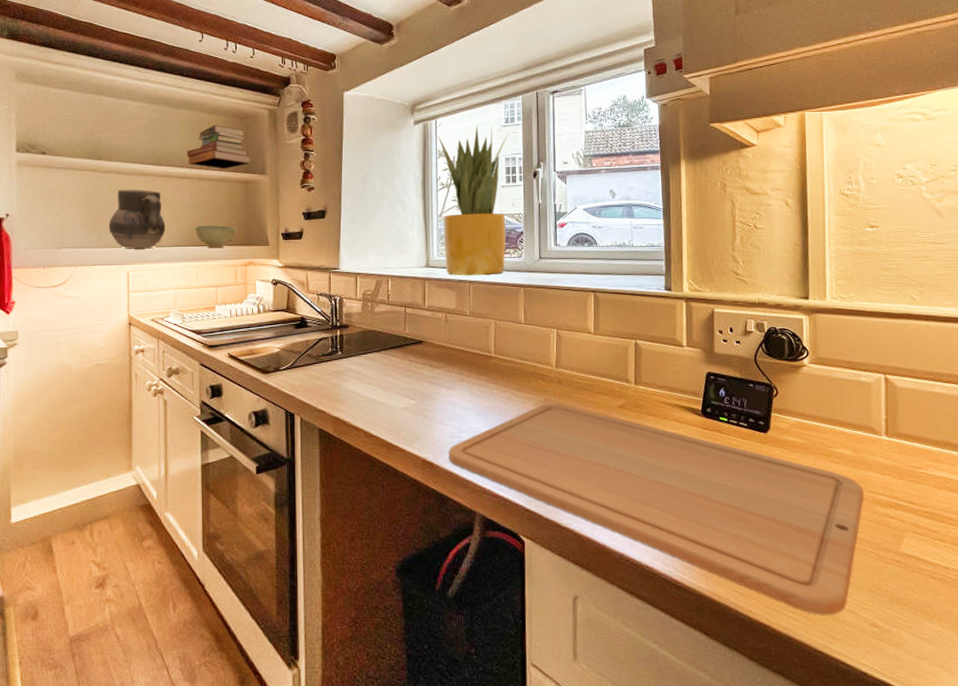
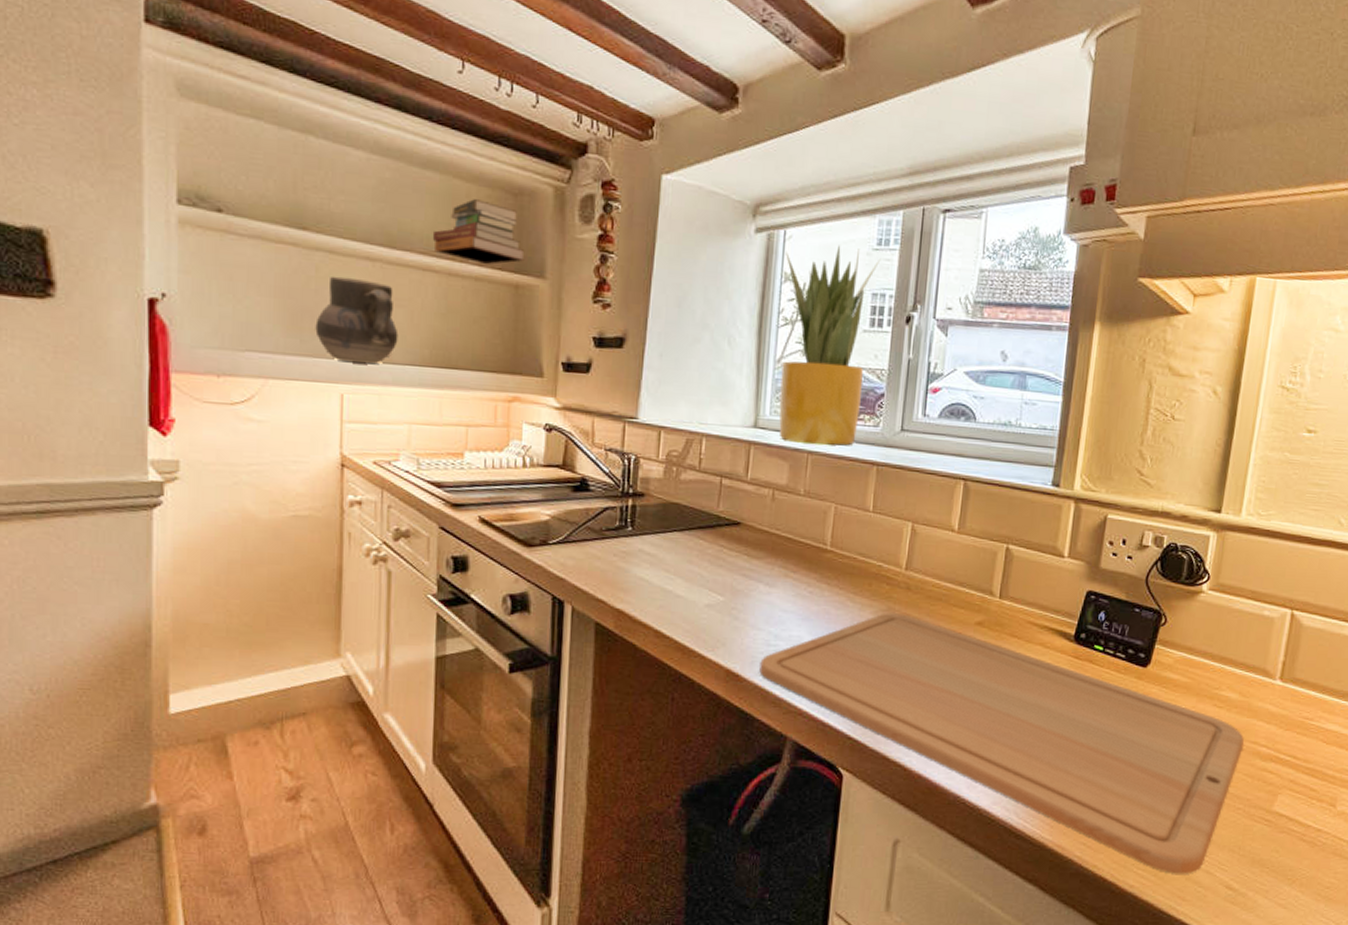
bowl: present [194,225,237,248] -> none [439,340,499,375]

